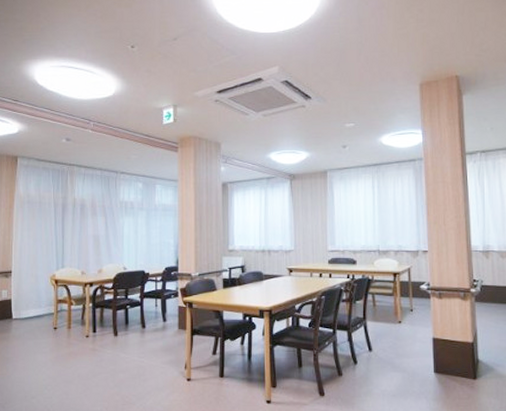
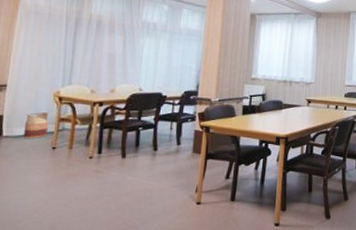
basket: none [29,294,49,320] -> present [23,111,49,138]

